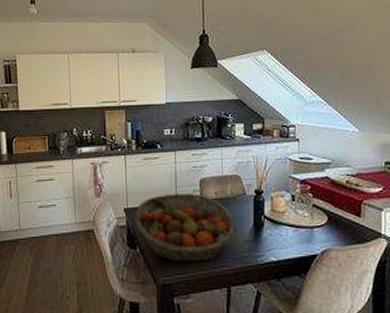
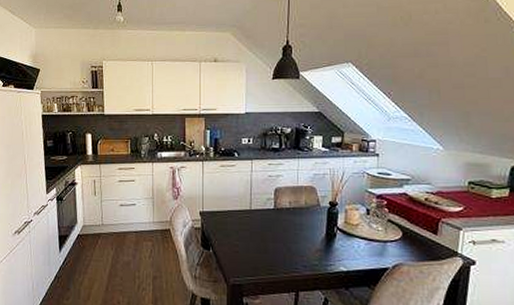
fruit basket: present [134,193,237,262] -> none [209,200,309,266]

